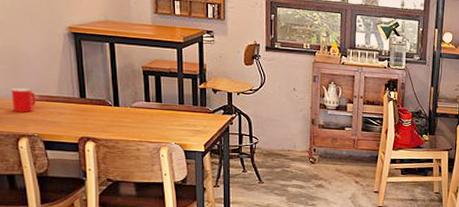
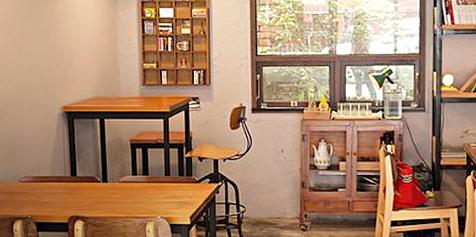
cup: present [11,88,36,113] -> none [9,171,31,194]

